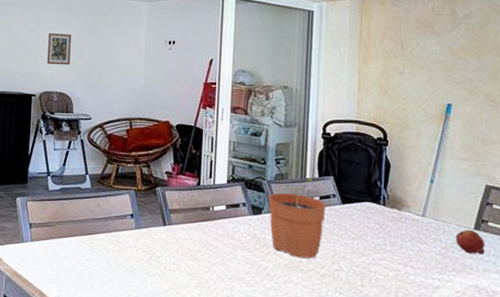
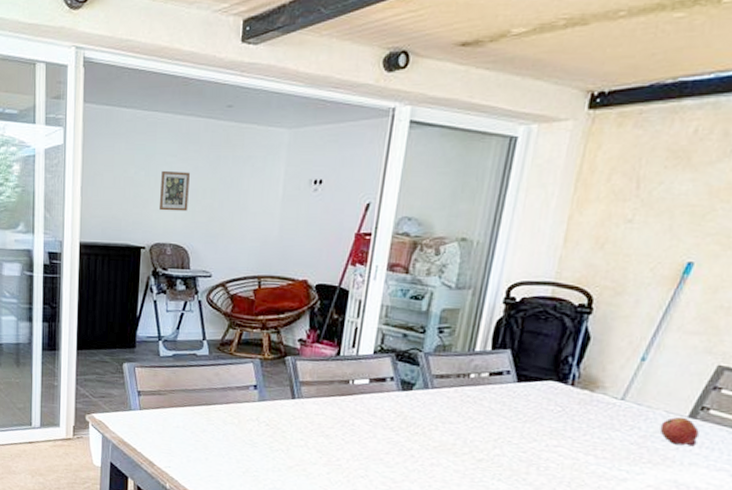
plant pot: present [269,178,327,259] -> none [421,350,497,442]

